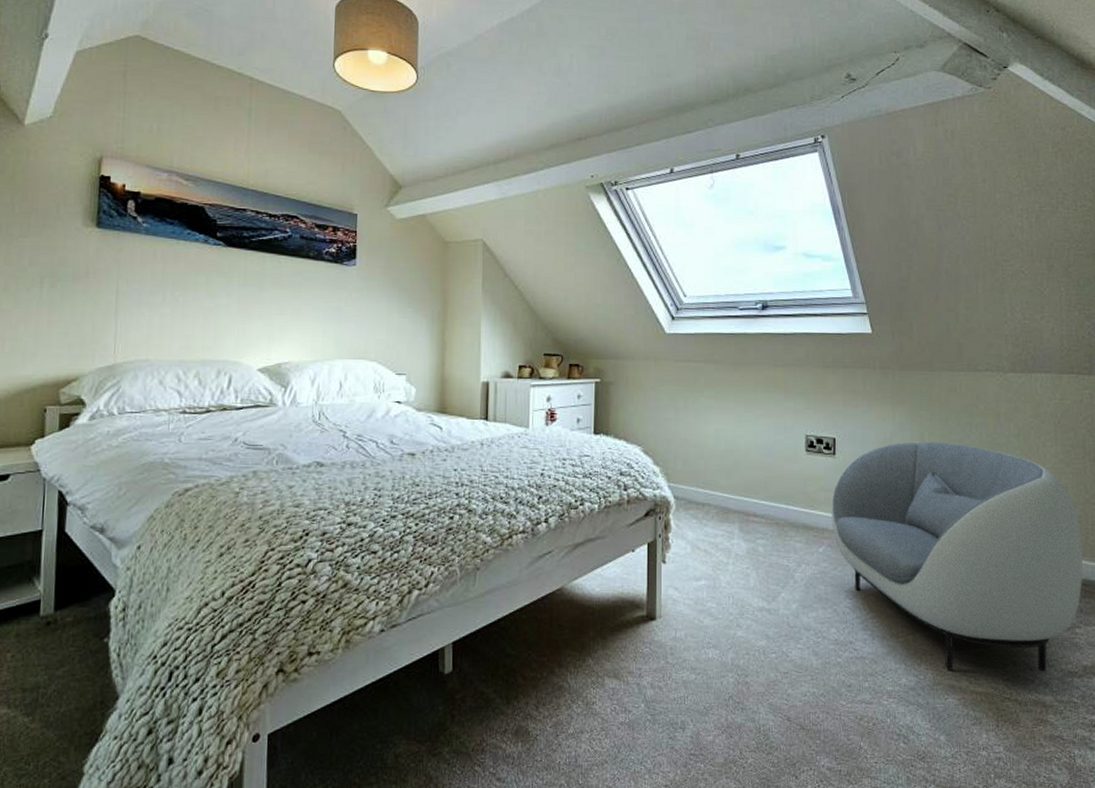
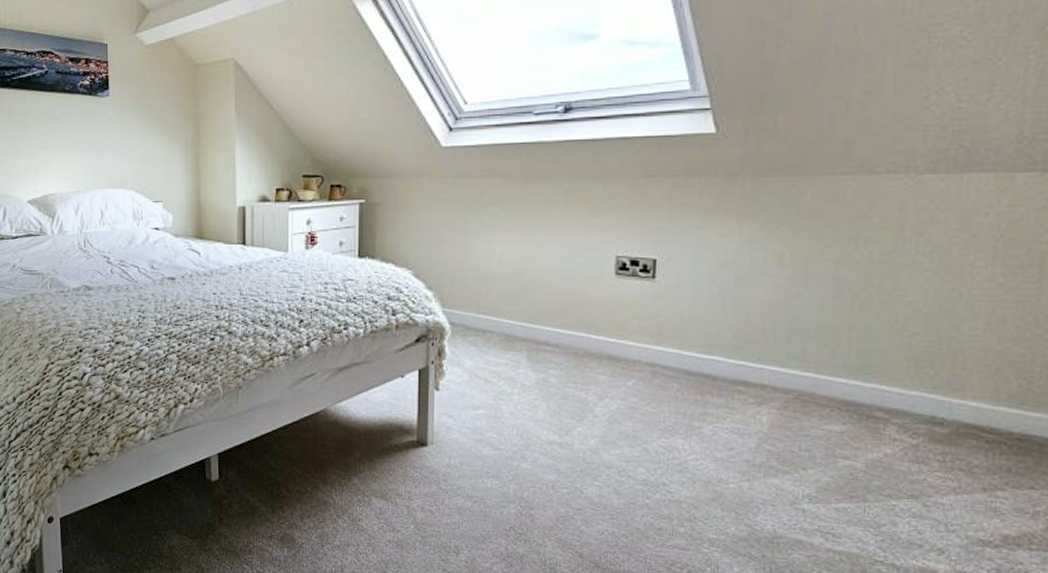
armchair: present [831,441,1083,672] -> none [645,262,1022,537]

